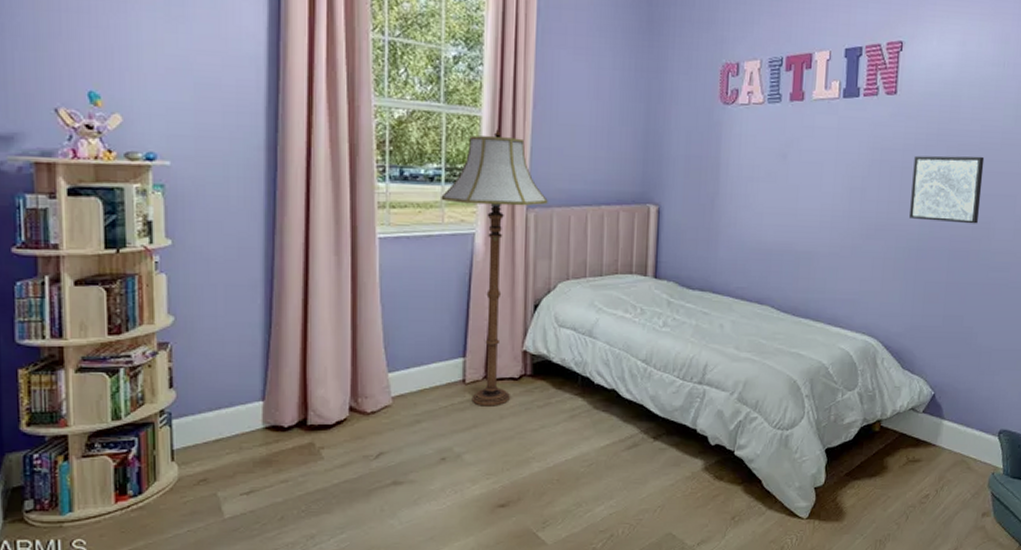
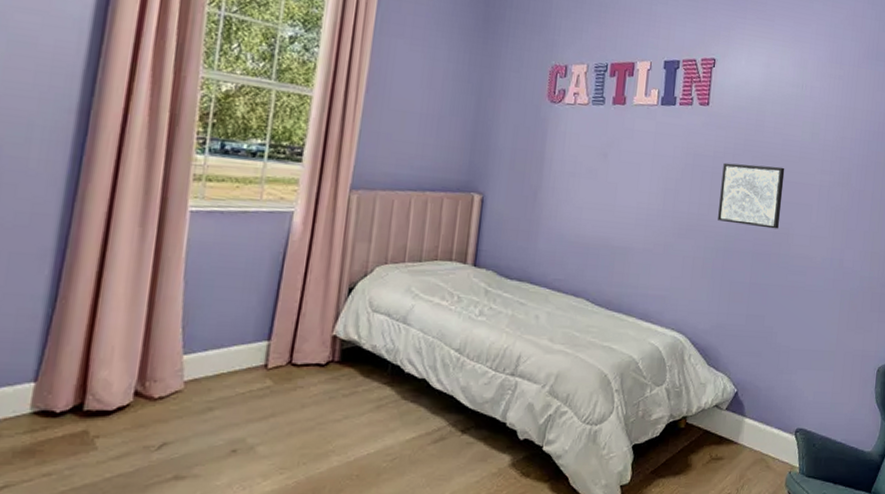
floor lamp: present [441,129,548,406] -> none [261,110,373,394]

